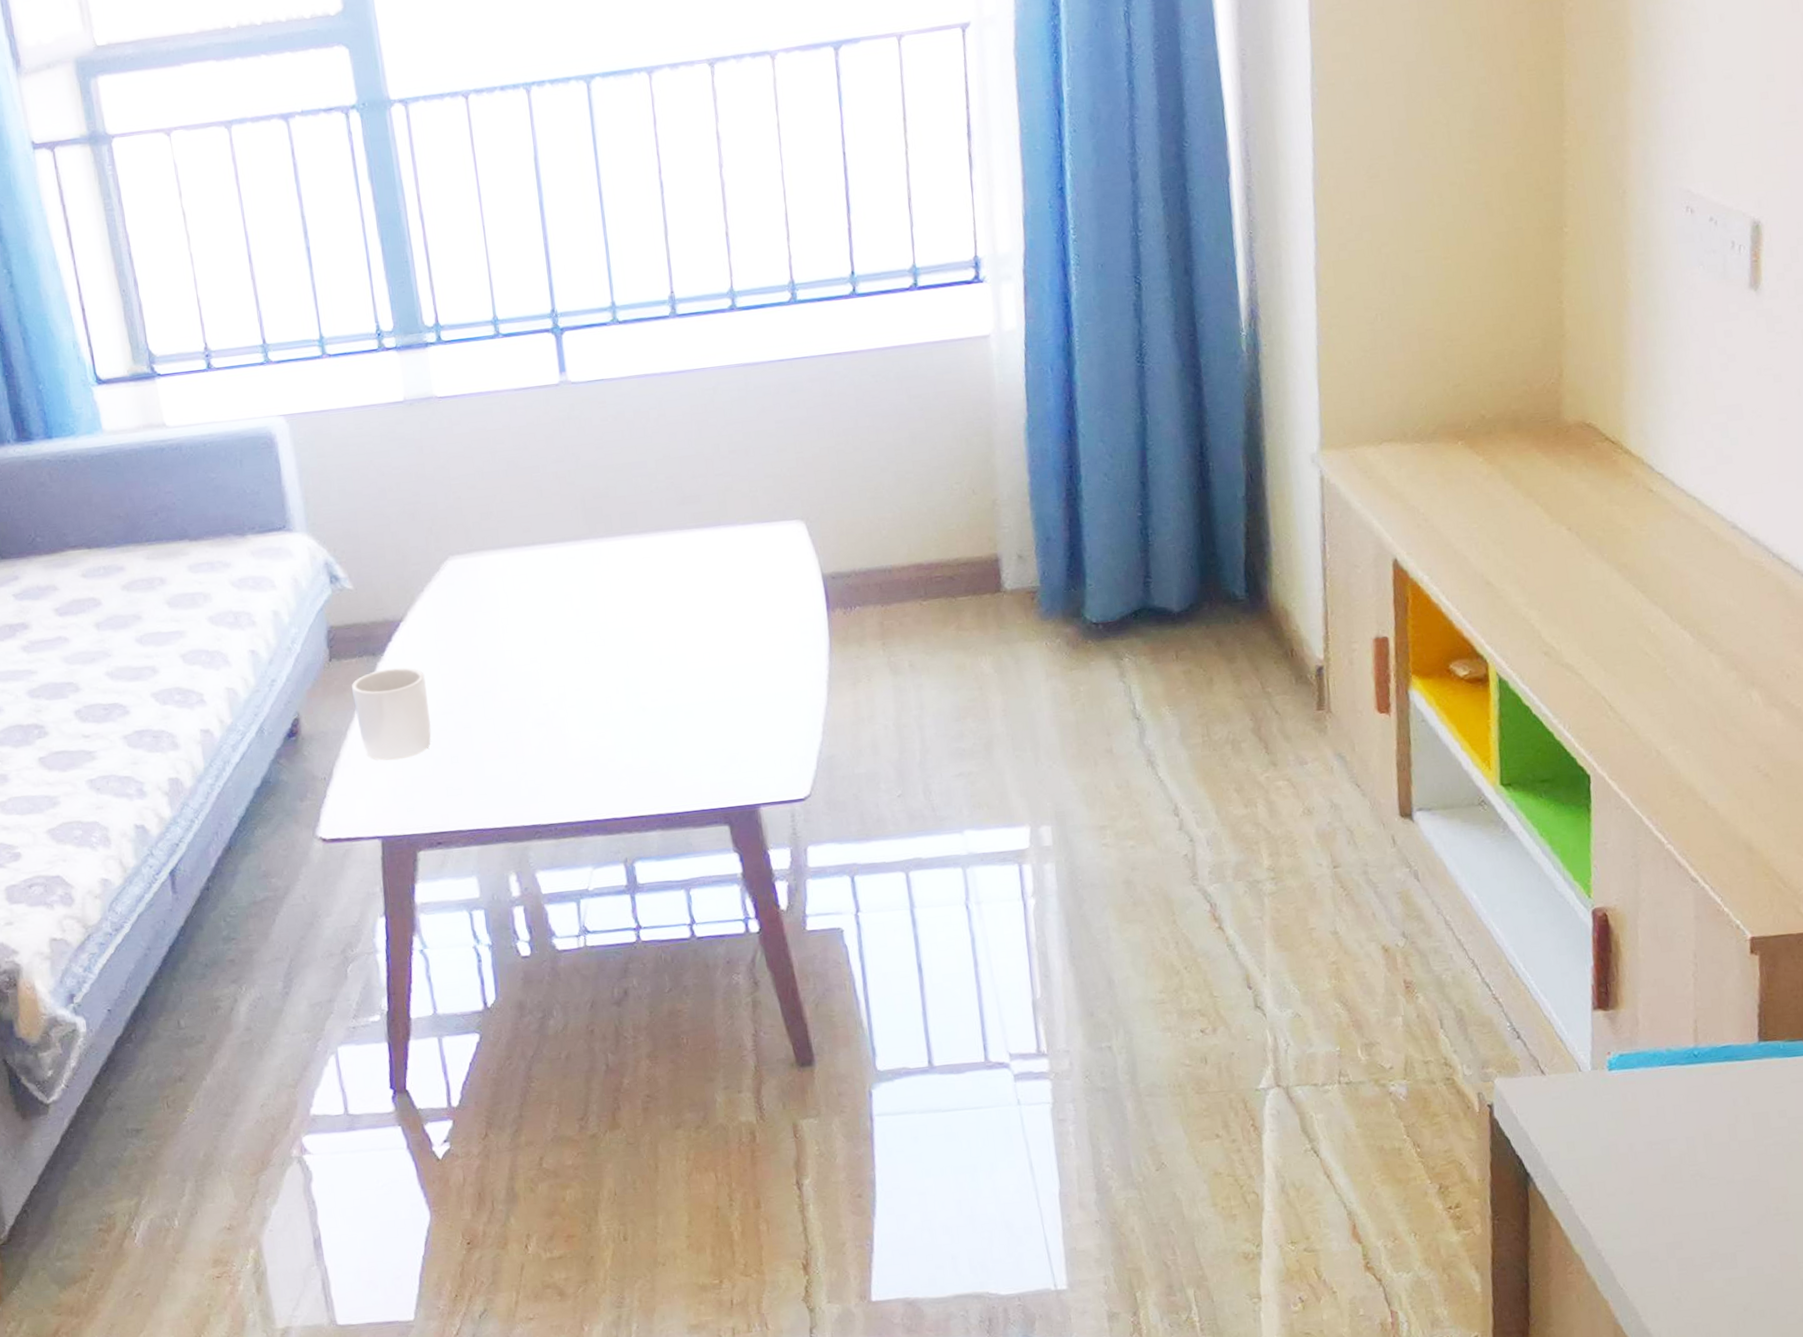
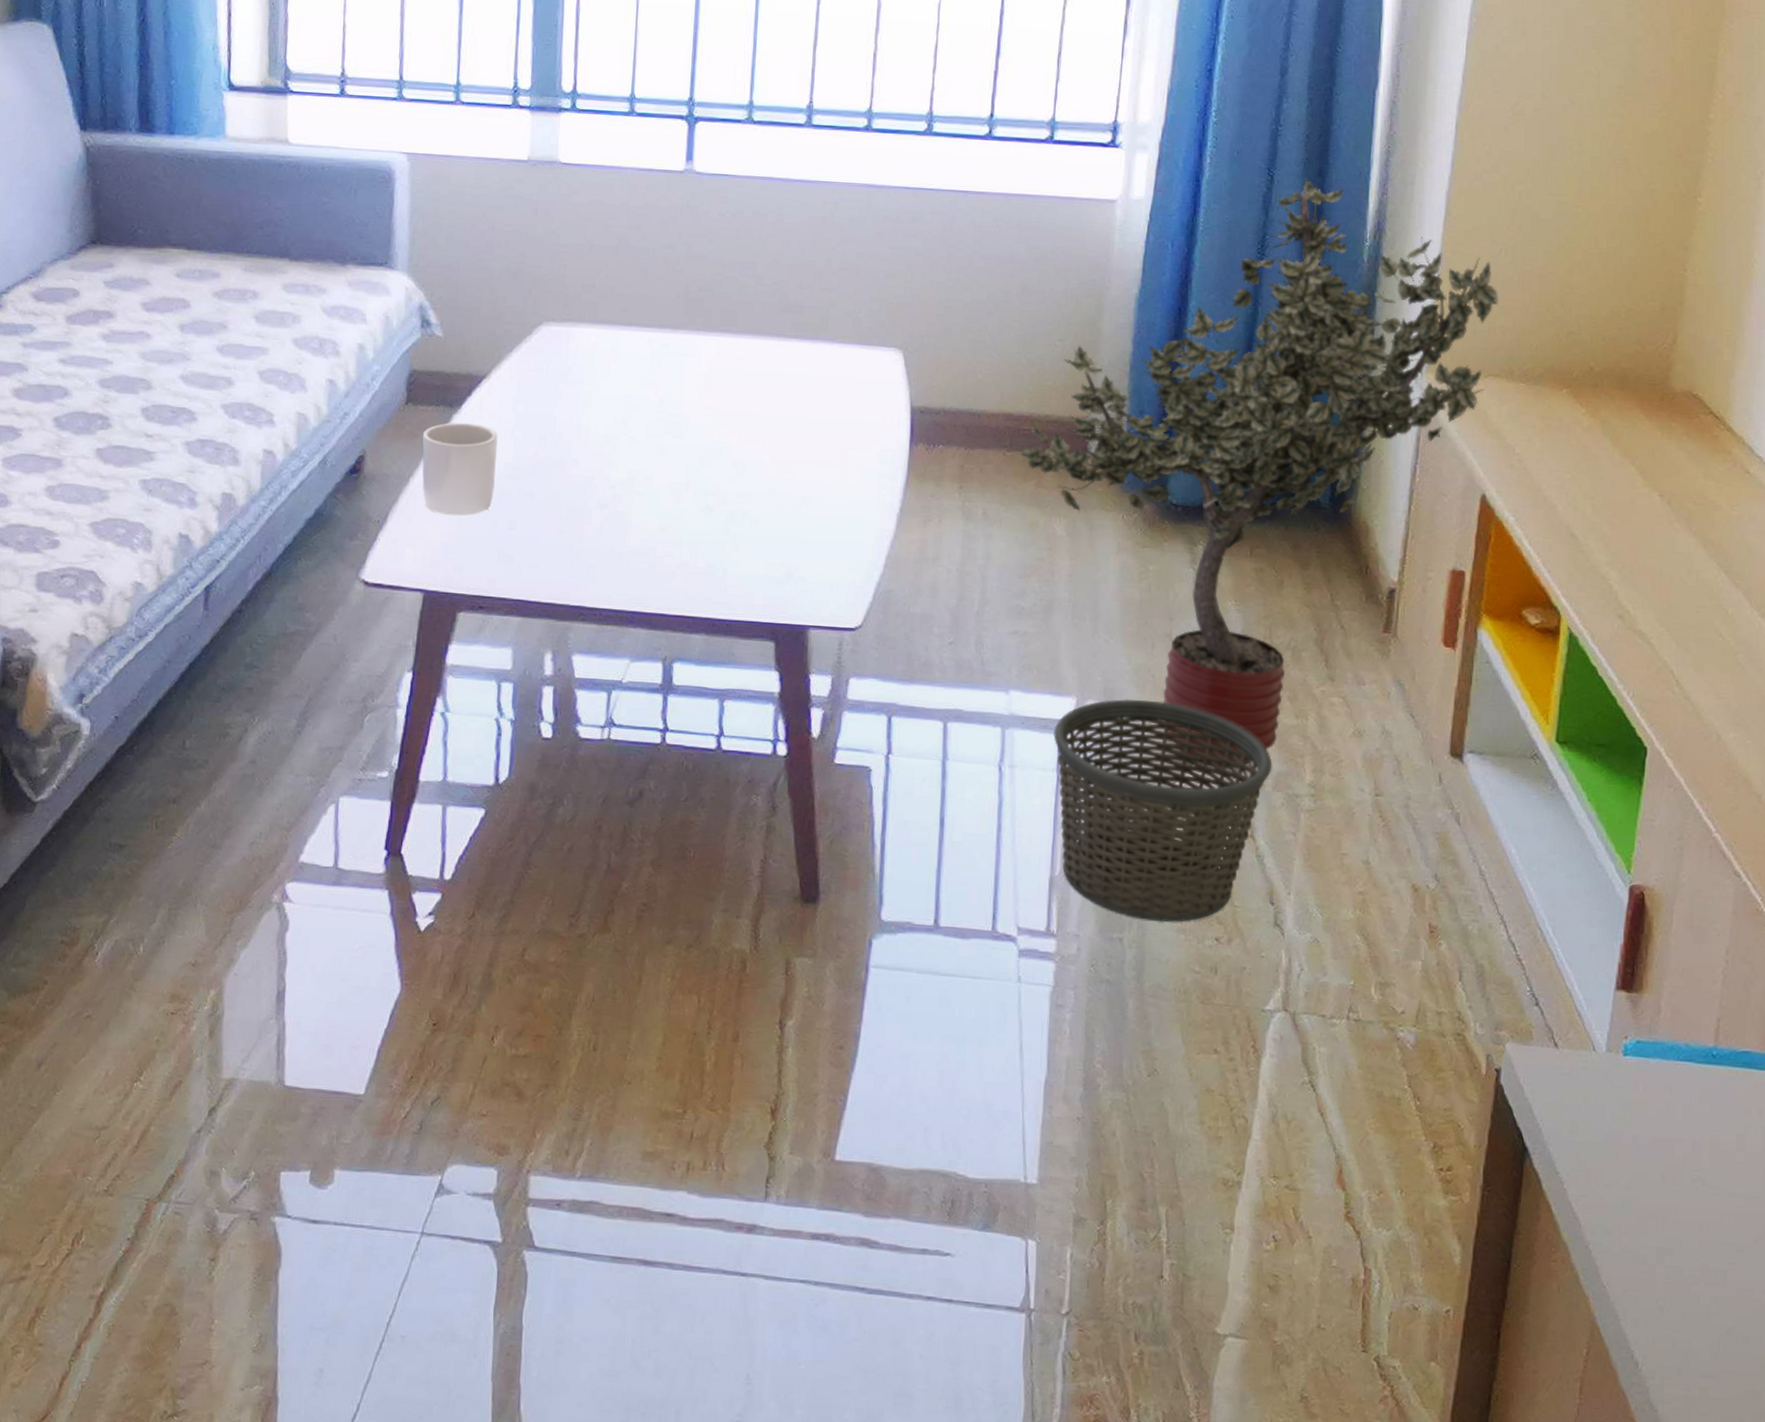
potted tree: none [937,278,1382,868] -> present [1021,177,1499,769]
basket: none [1013,815,1230,1025] -> present [1053,698,1272,922]

